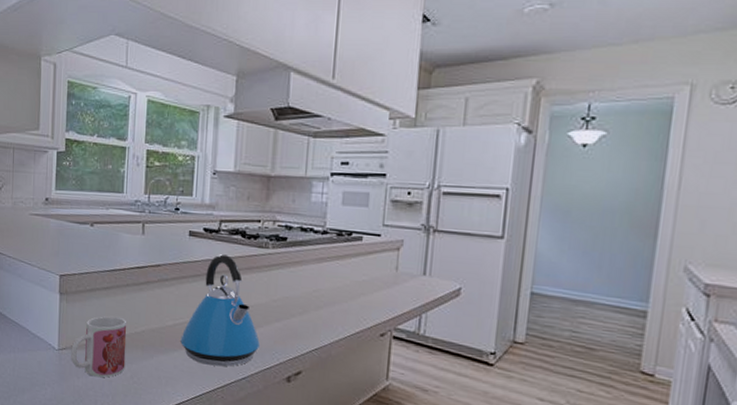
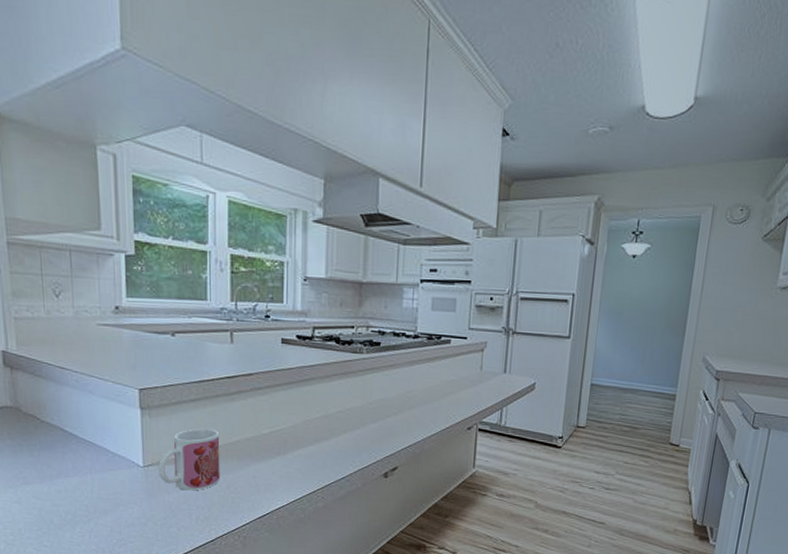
kettle: present [180,254,260,367] -> none [278,361,357,469]

